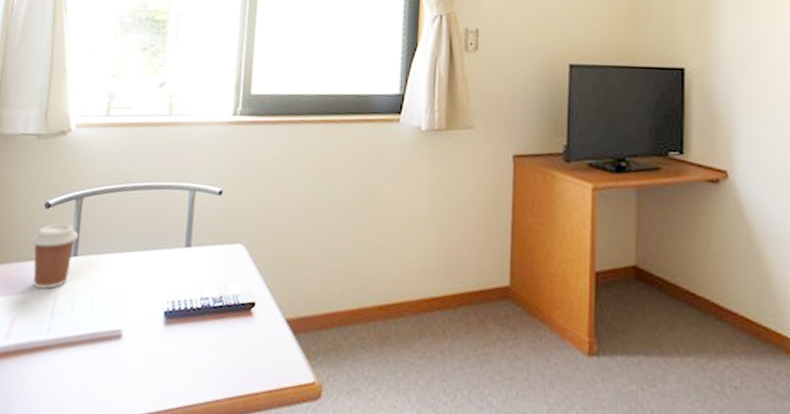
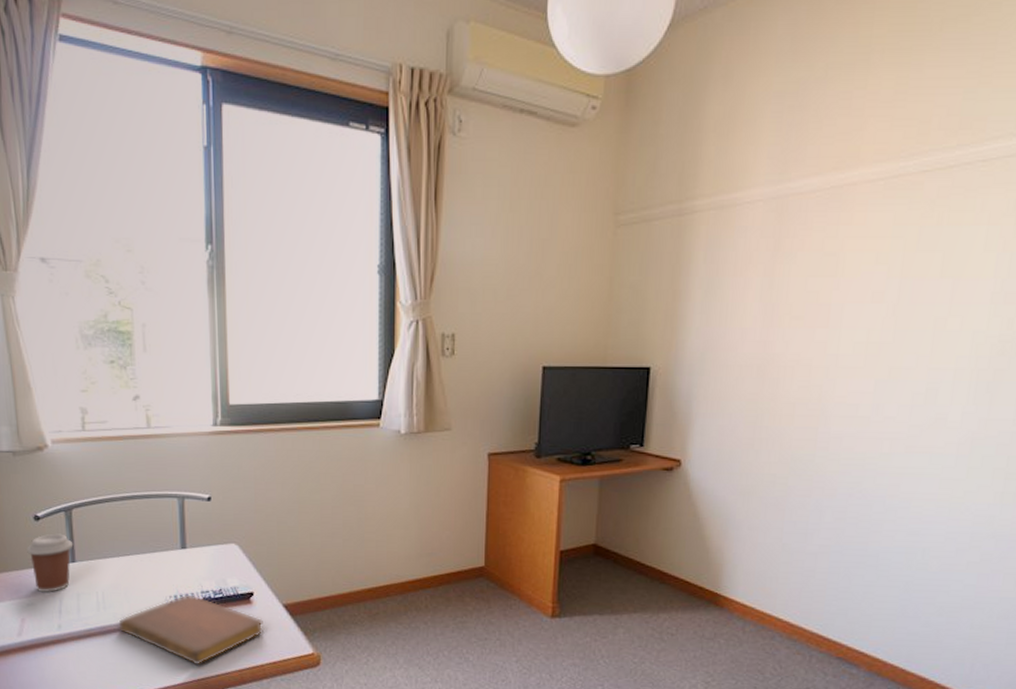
notebook: none [109,300,263,389] -> present [118,594,263,666]

